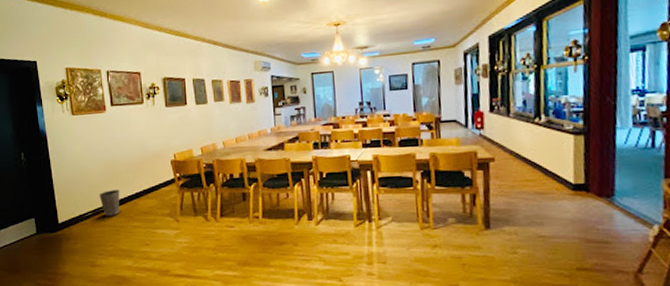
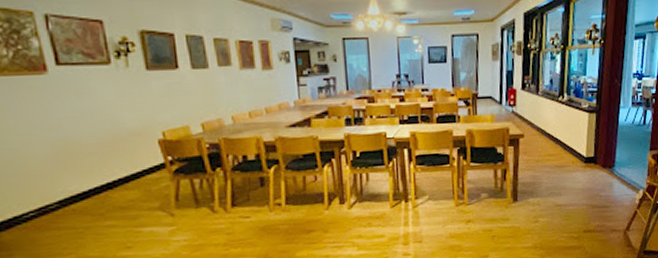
waste basket: present [99,190,120,216] -> none [45,180,82,216]

